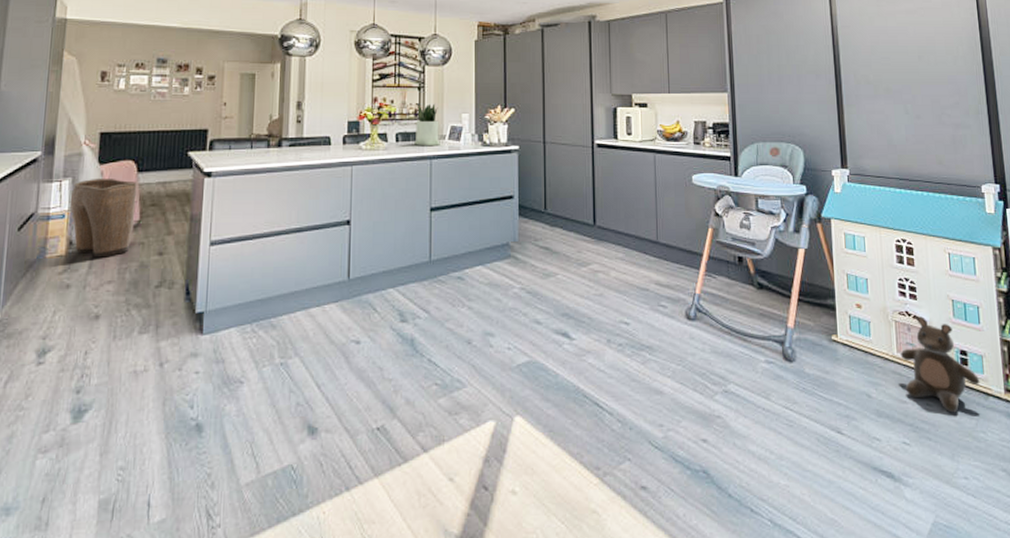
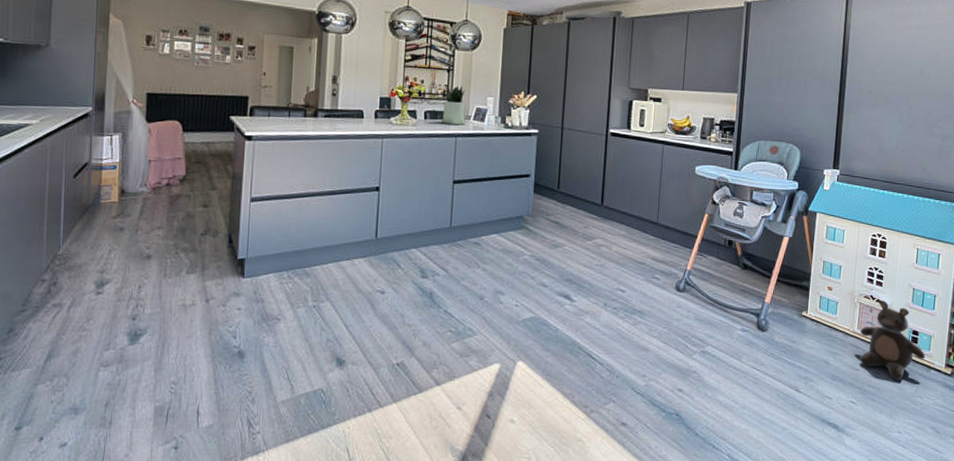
laundry basket: present [70,178,137,258] -> none [120,134,183,206]

